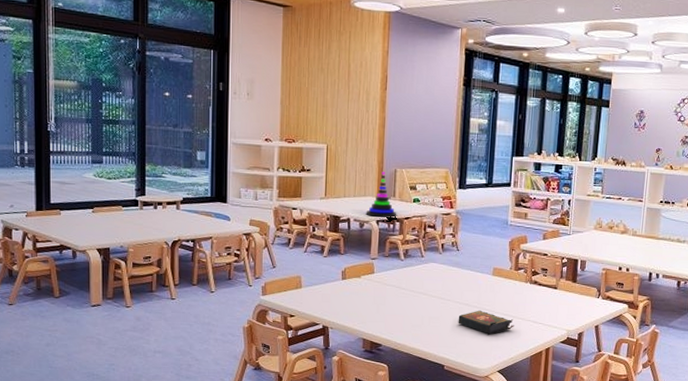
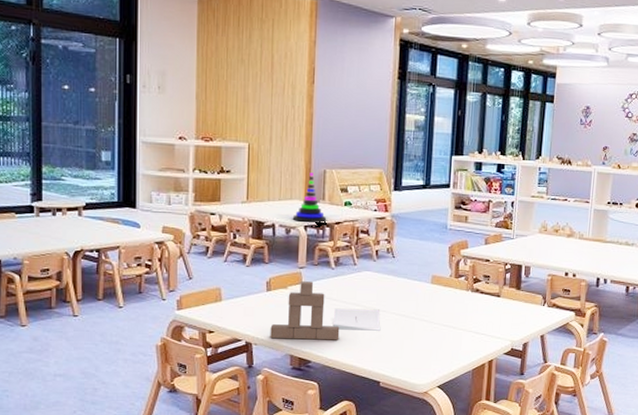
toy blocks: none [345,271,408,326] -> present [270,281,340,340]
paper sheet: none [401,296,446,318] -> present [332,308,381,331]
book: present [458,310,514,336] -> none [394,321,455,349]

